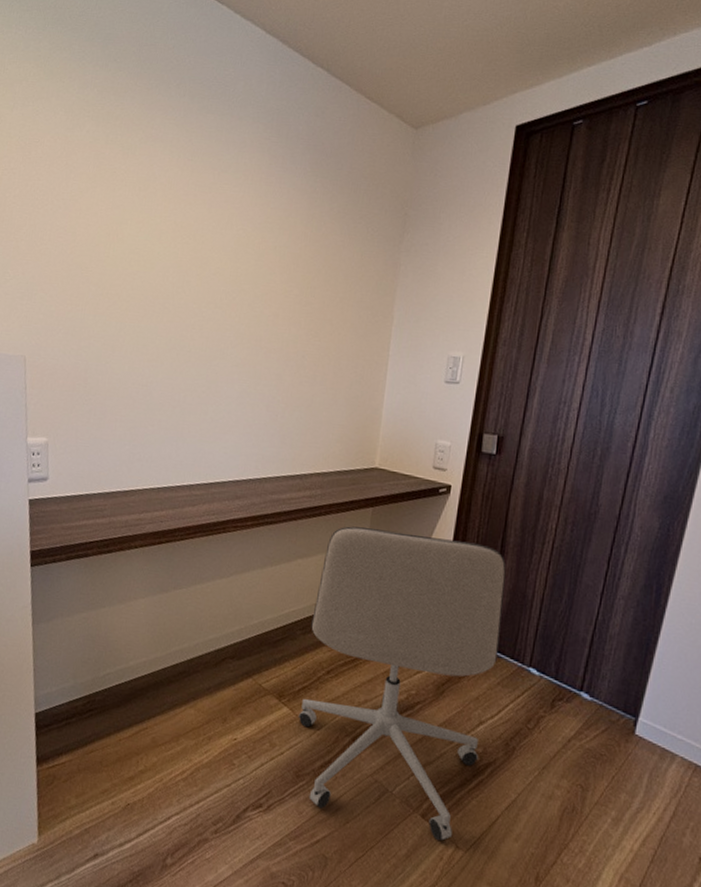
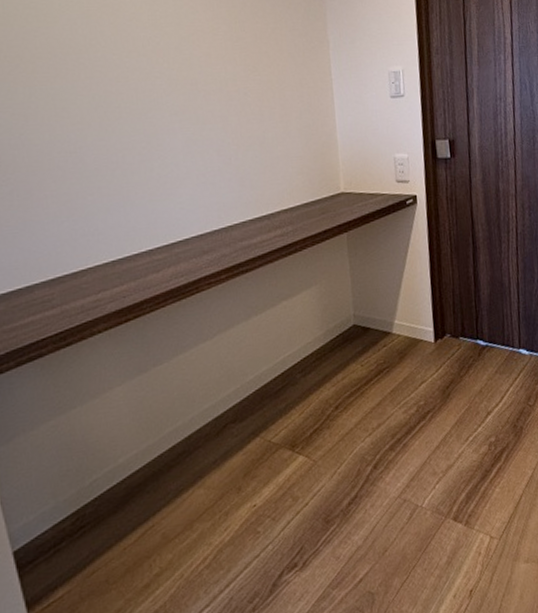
office chair: present [298,526,506,841] -> none [309,245,493,547]

